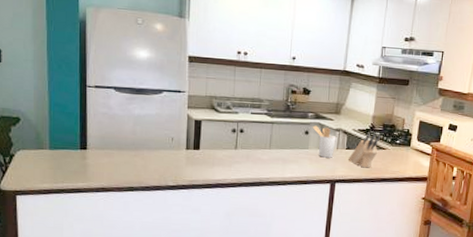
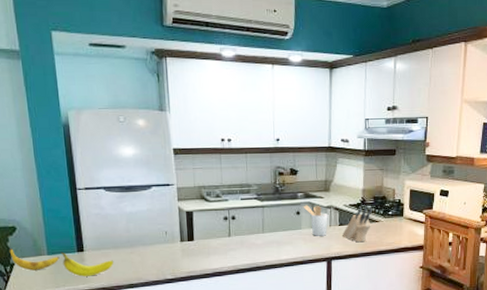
banana: none [10,138,62,164] -> present [9,247,60,271]
fruit: none [63,147,117,175] -> present [60,251,114,277]

